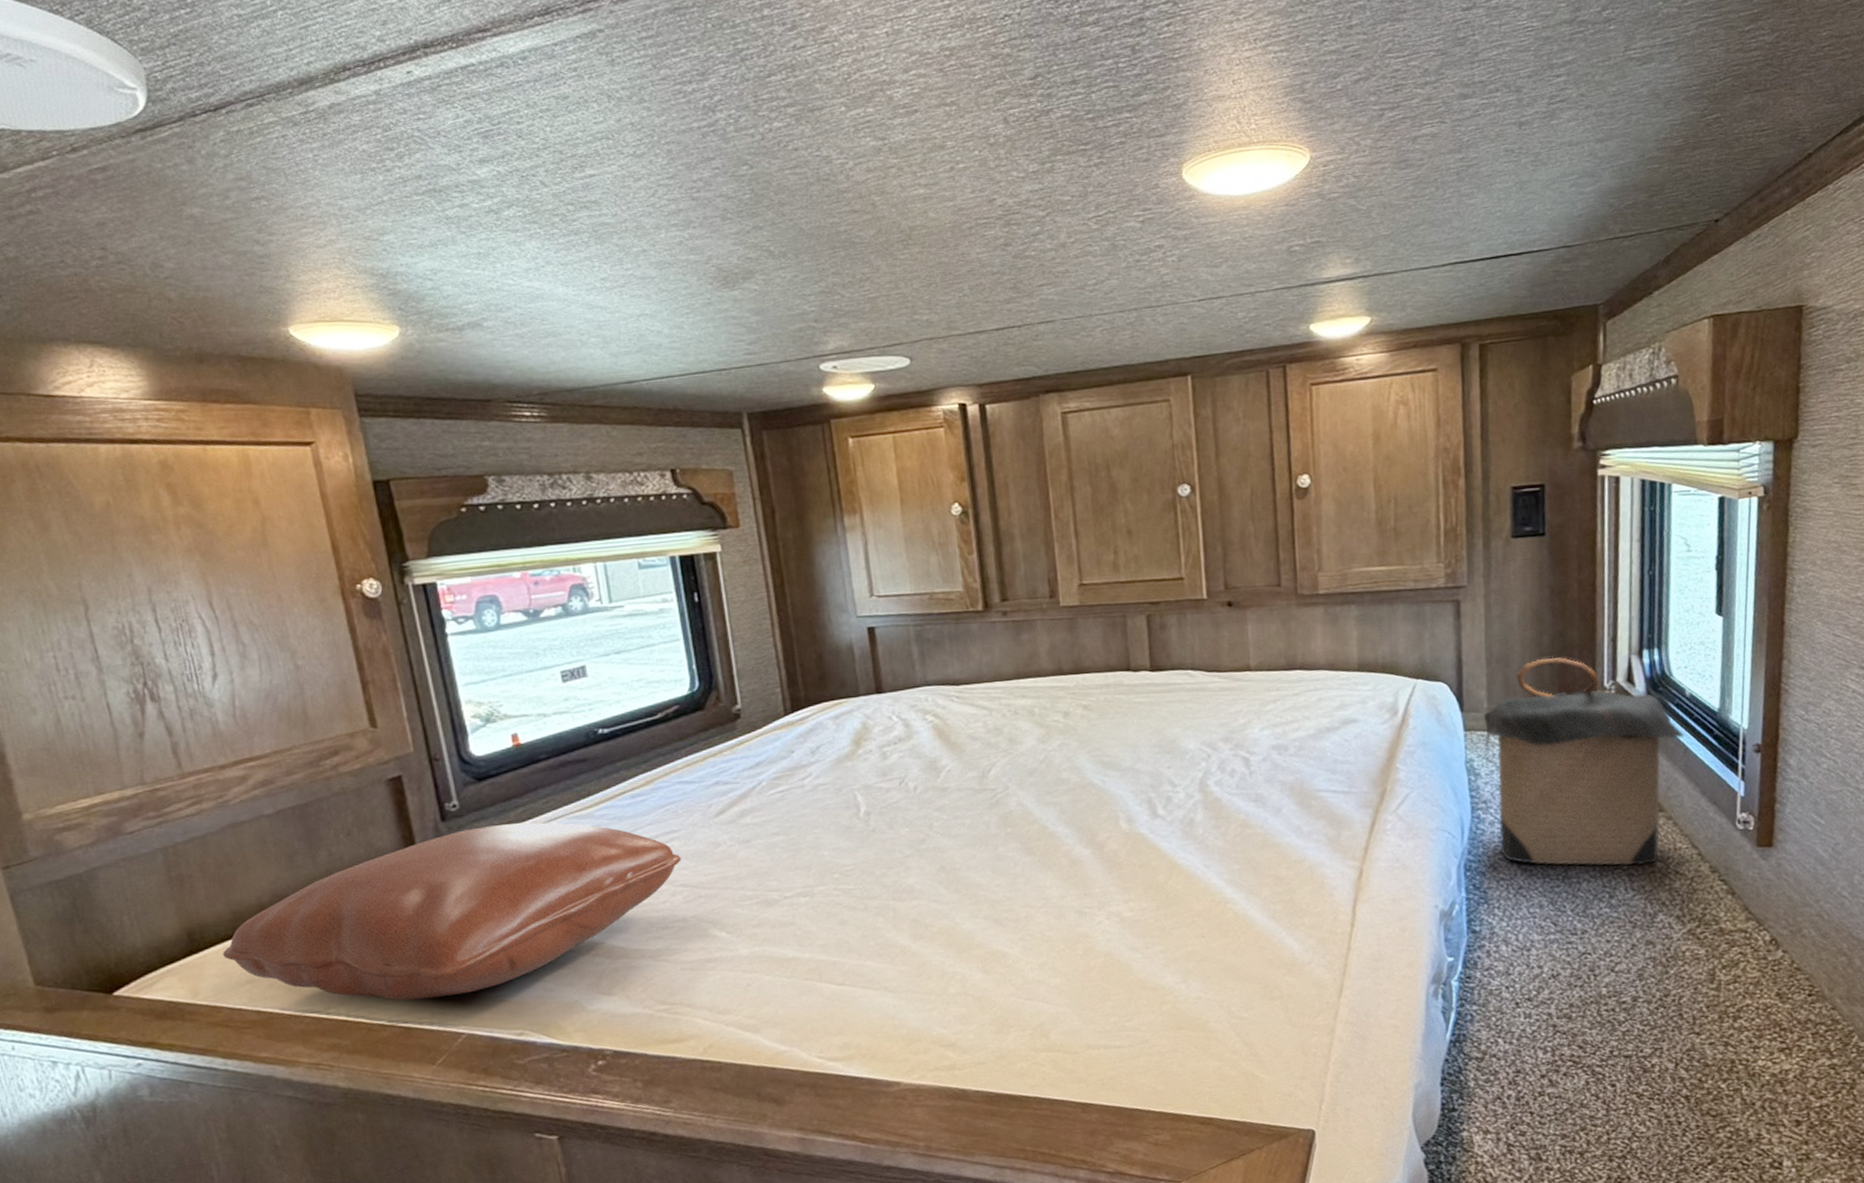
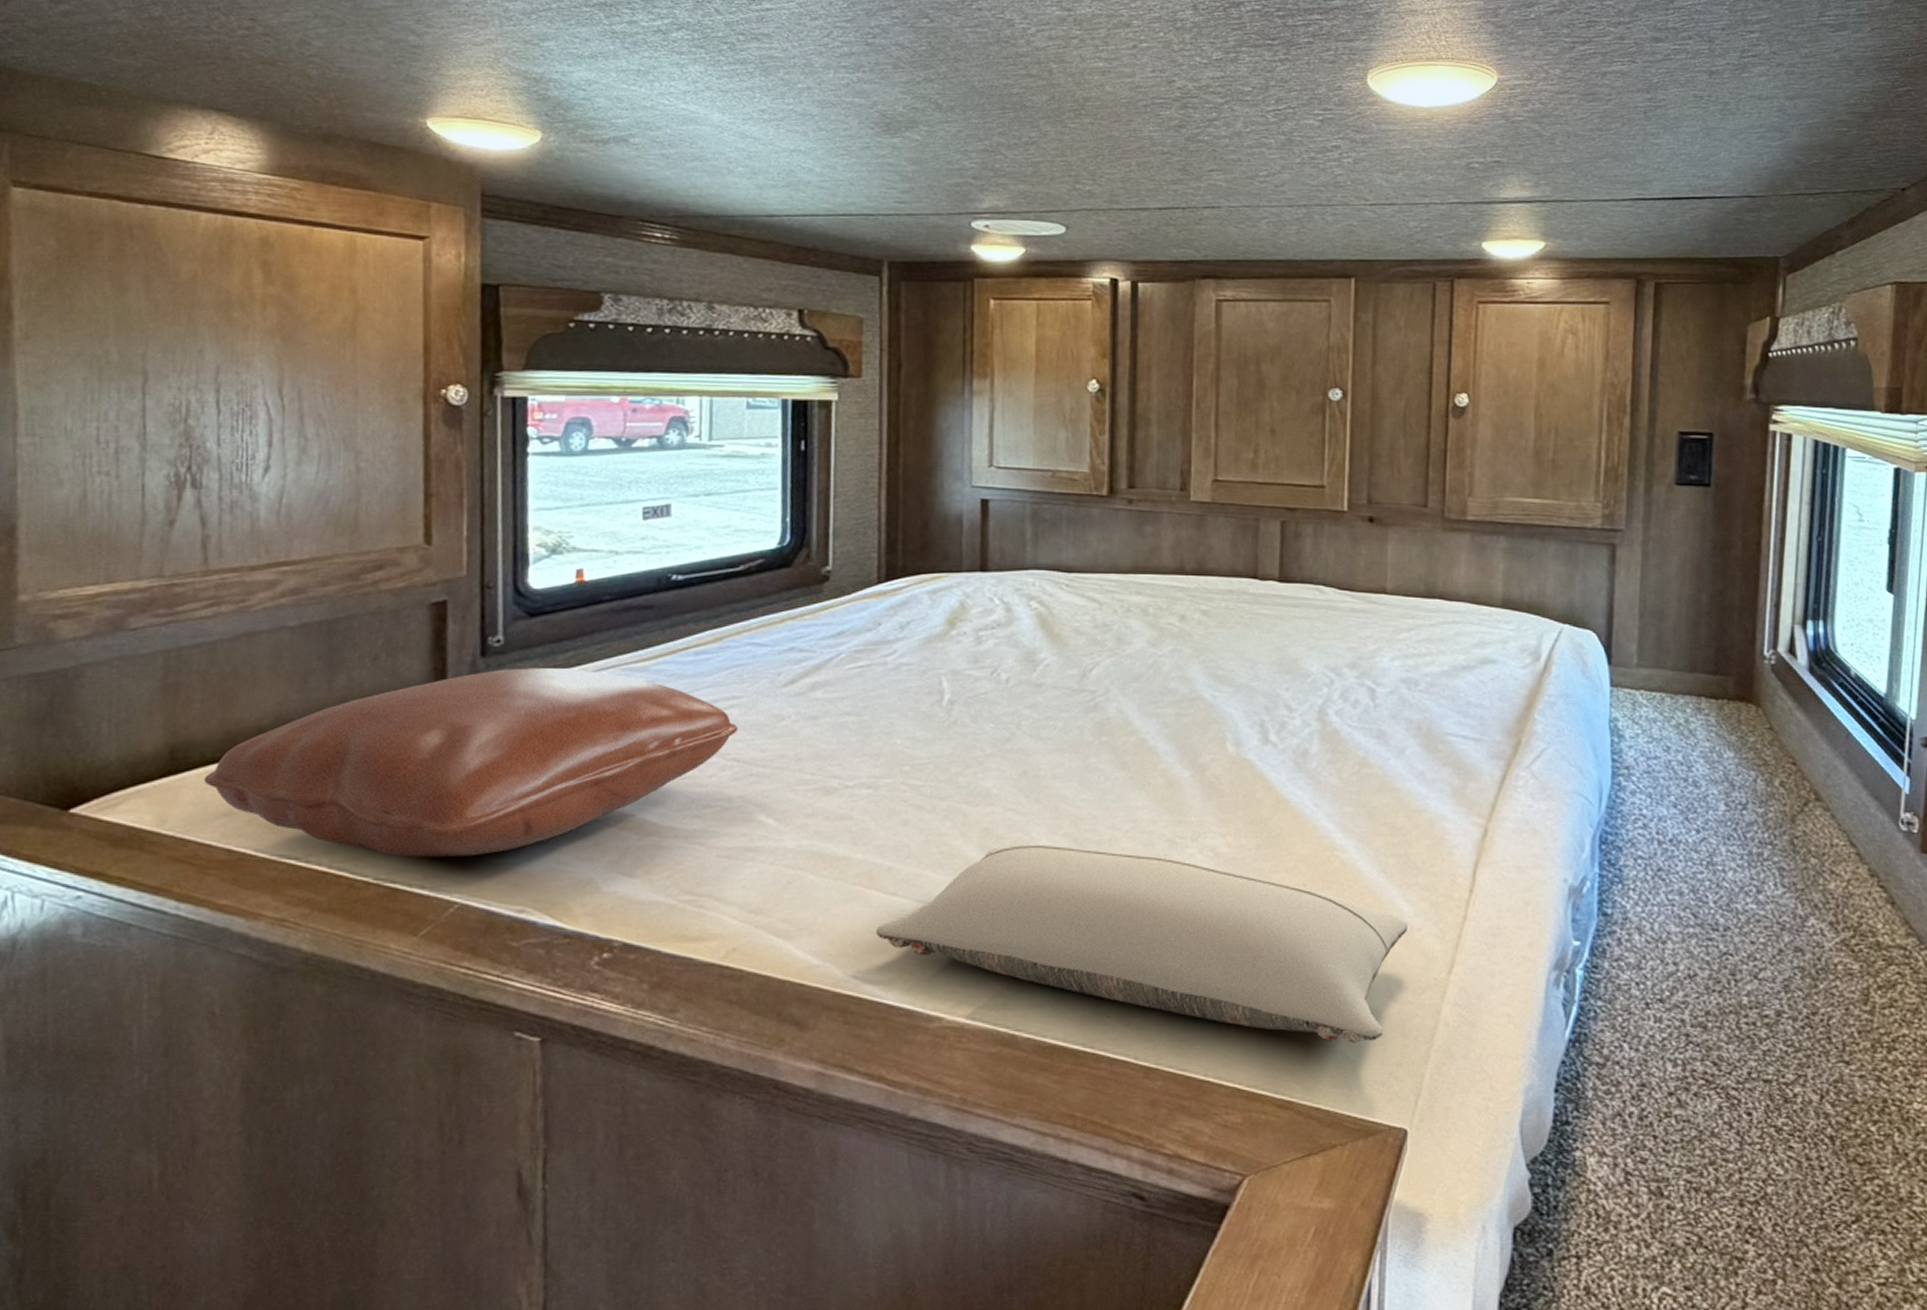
pillow: none [831,926,1300,1065] -> present [876,844,1409,1043]
laundry hamper: present [1483,657,1684,866] -> none [1632,617,1847,860]

